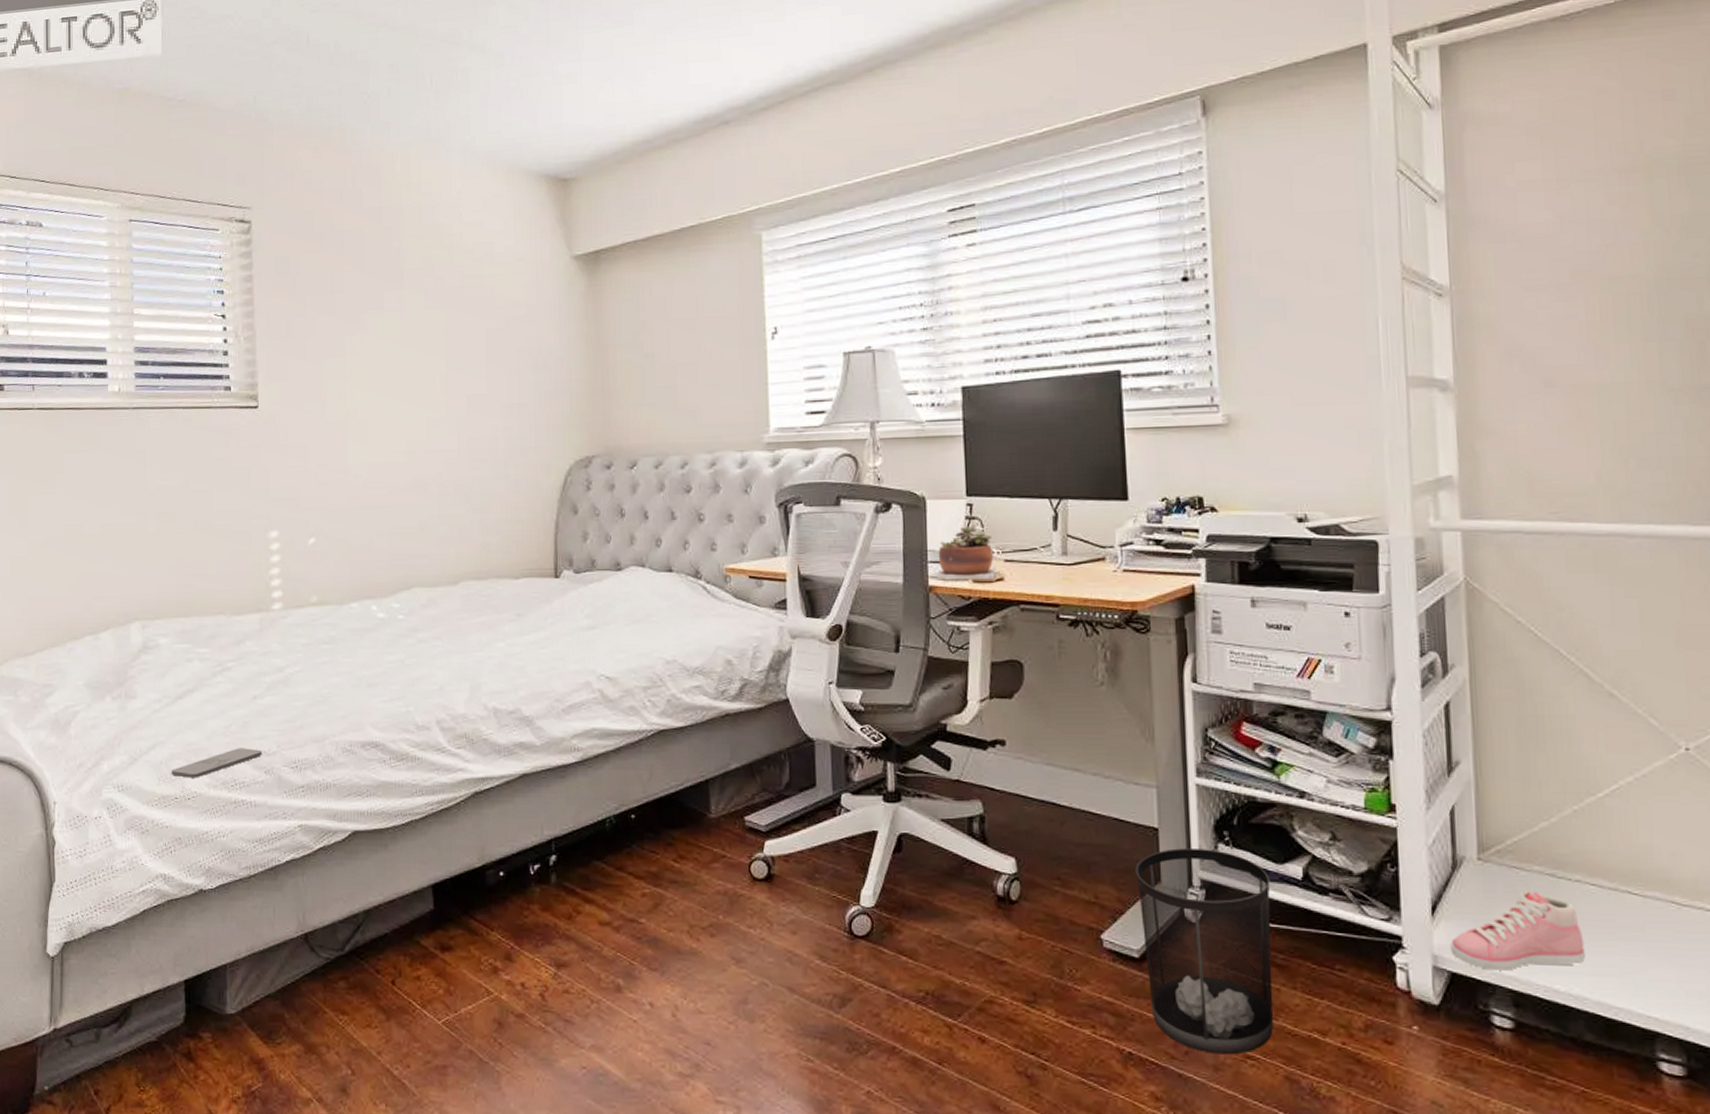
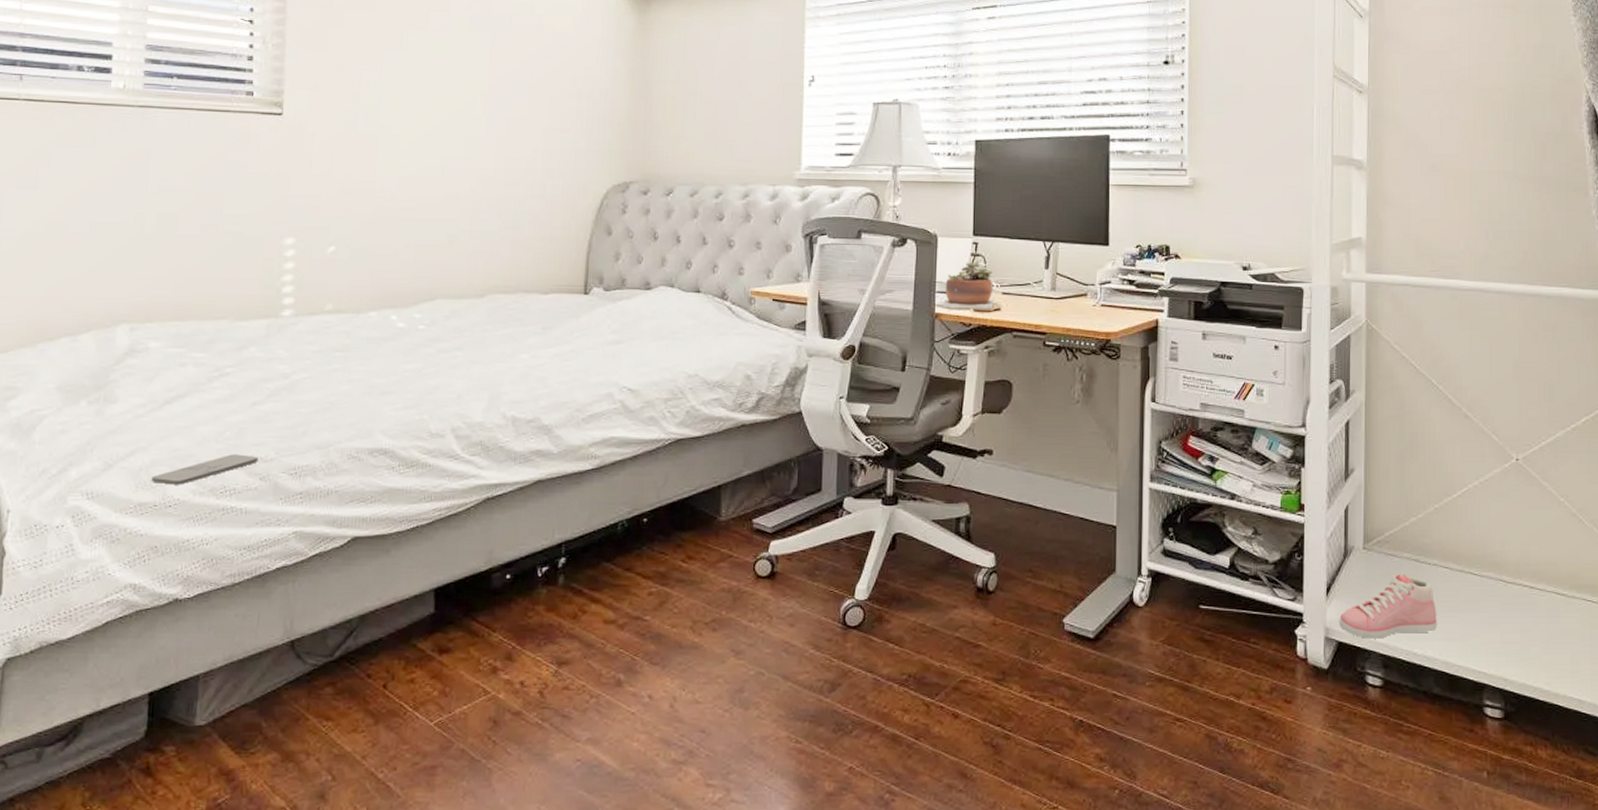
waste bin: present [1135,848,1274,1055] -> none [1095,543,1204,718]

